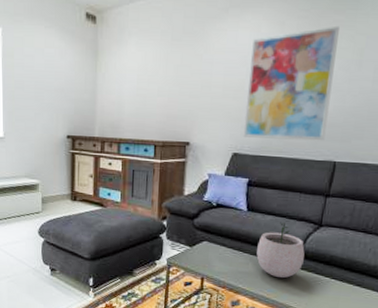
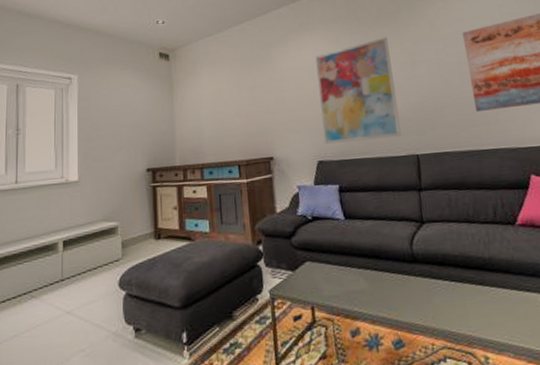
plant pot: present [256,222,305,279] -> none [363,226,417,292]

